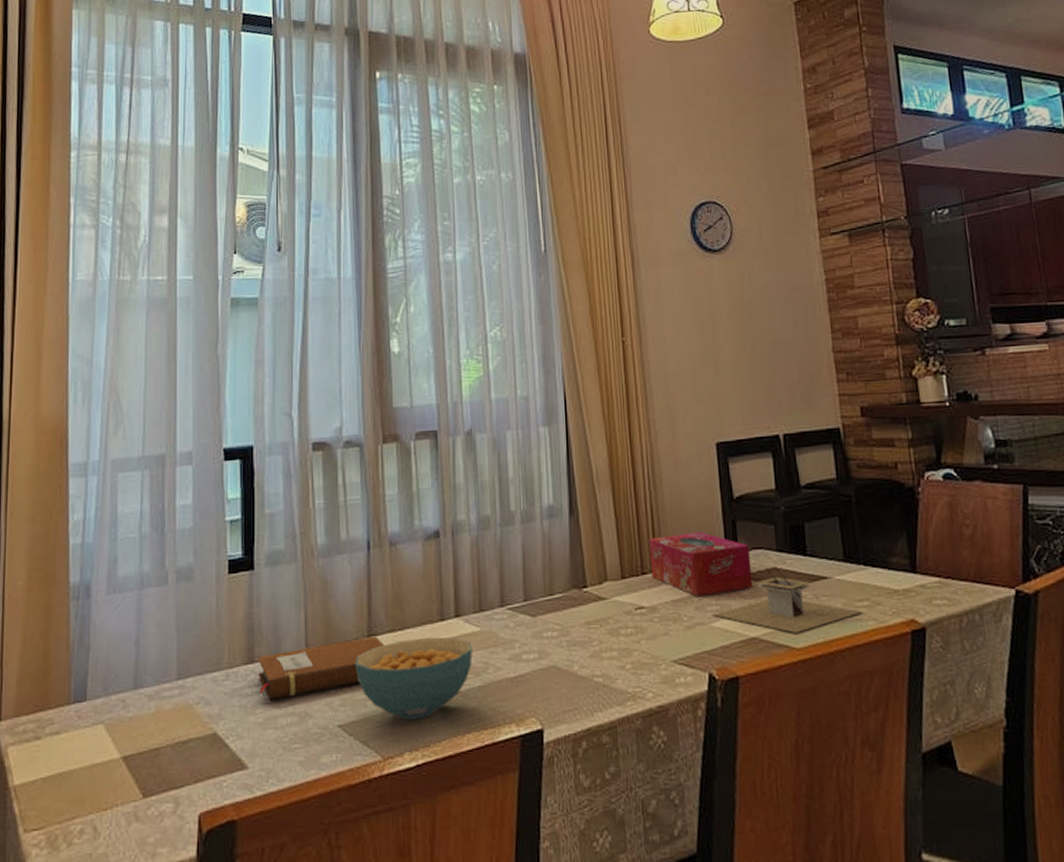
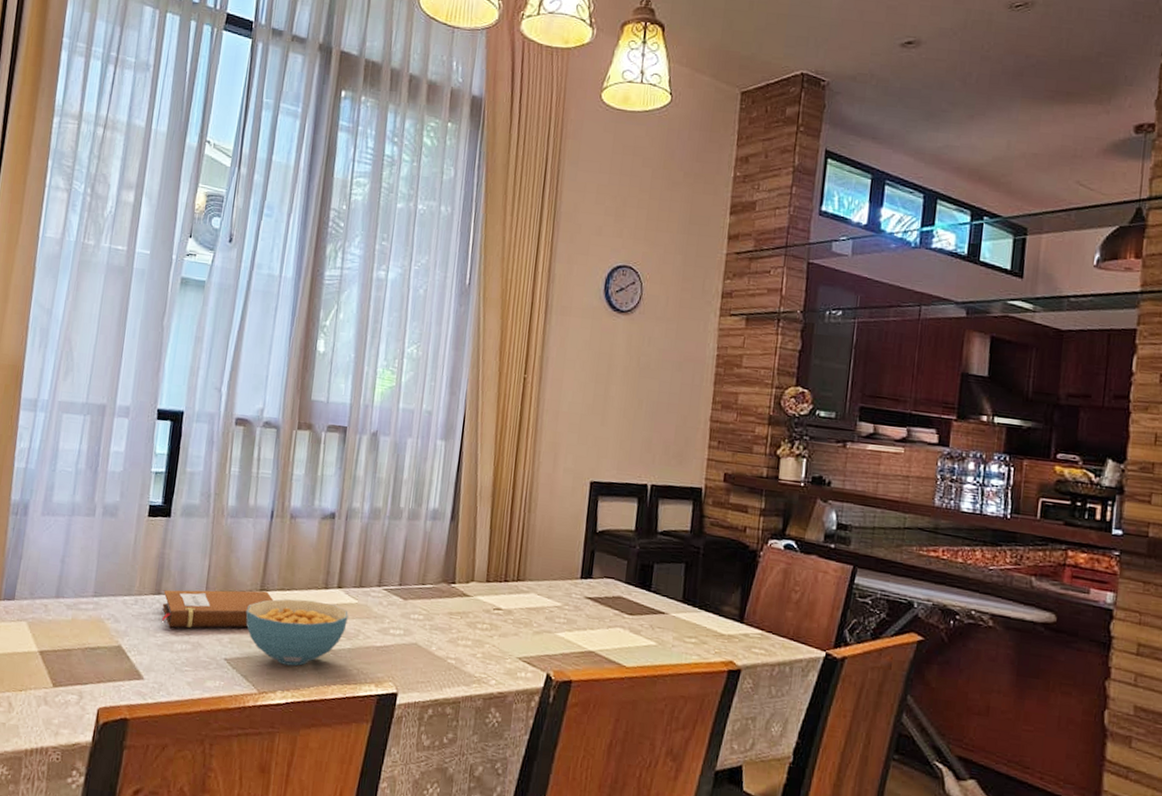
tissue box: present [649,531,753,596] -> none [513,552,603,610]
utensil holder: present [712,566,863,633] -> none [559,595,689,654]

